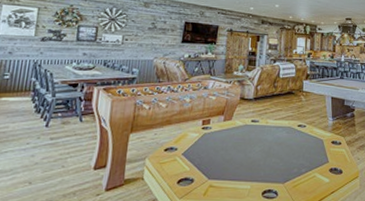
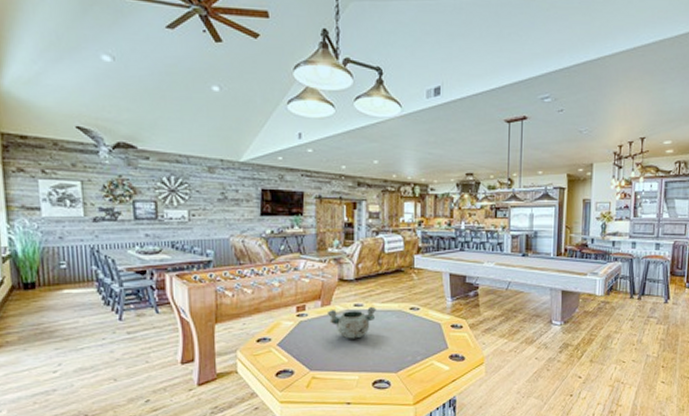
decorative bowl: none [229,122,270,151] -> present [328,306,376,339]

